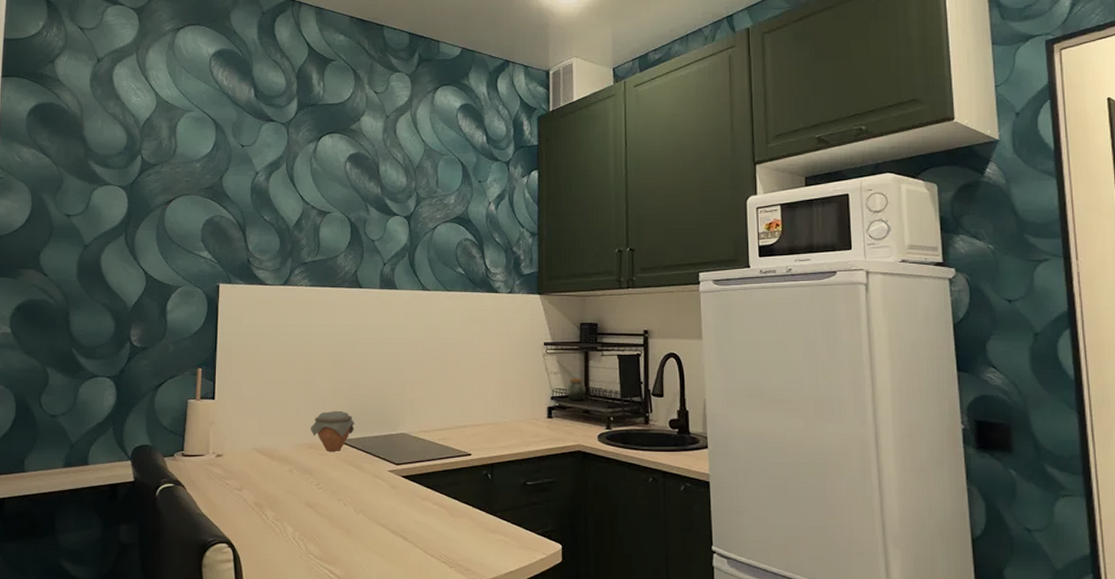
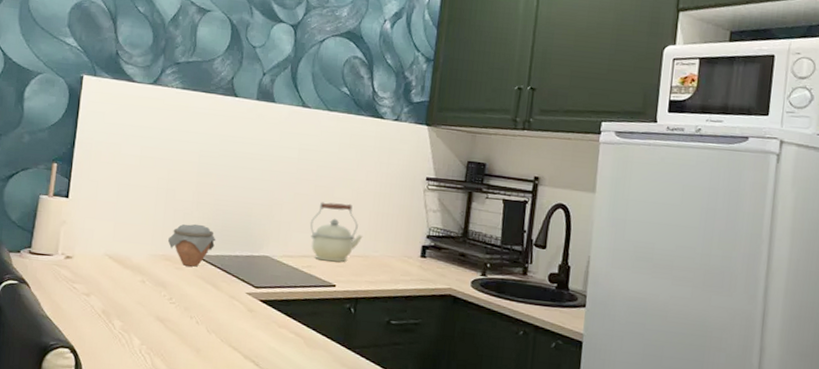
kettle: none [441,375,492,432] -> present [309,202,363,262]
jar: present [566,379,586,401] -> none [443,218,465,243]

